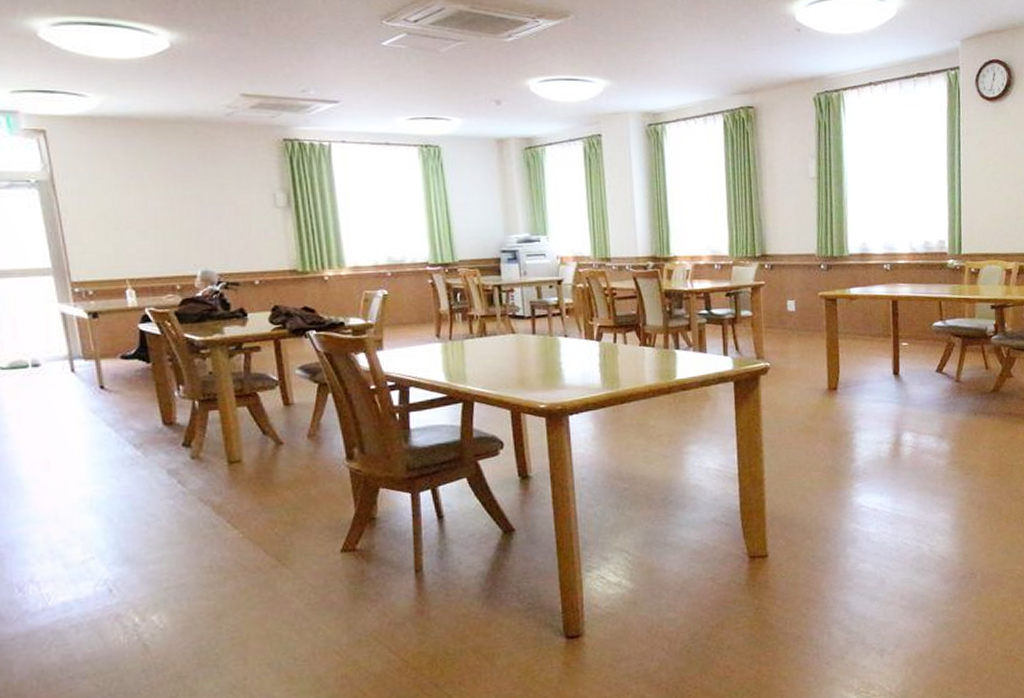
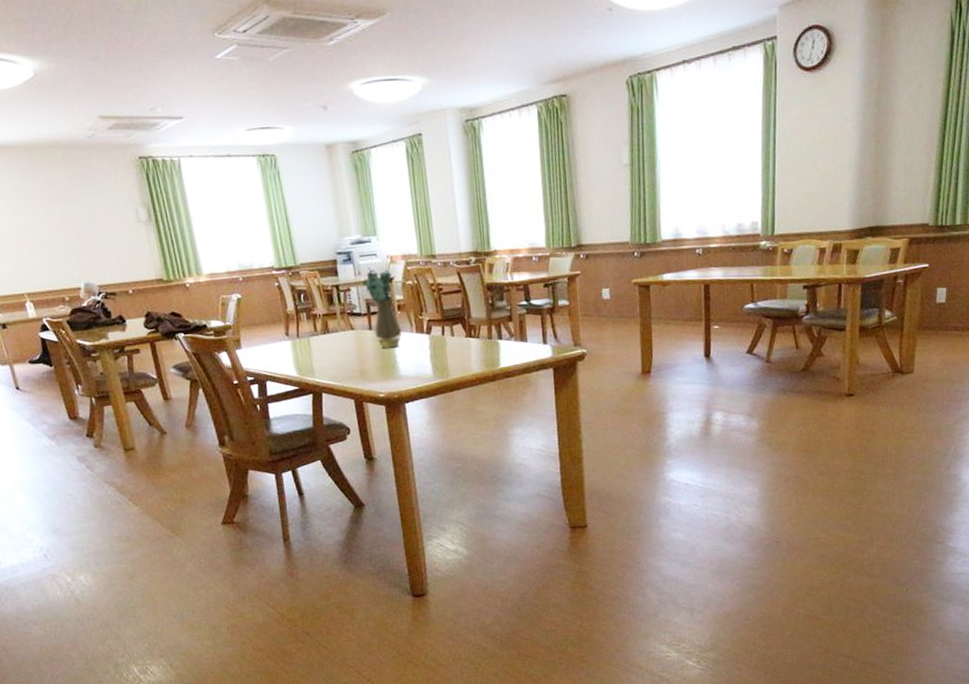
vase: none [527,268,568,355] -> present [362,267,402,349]

